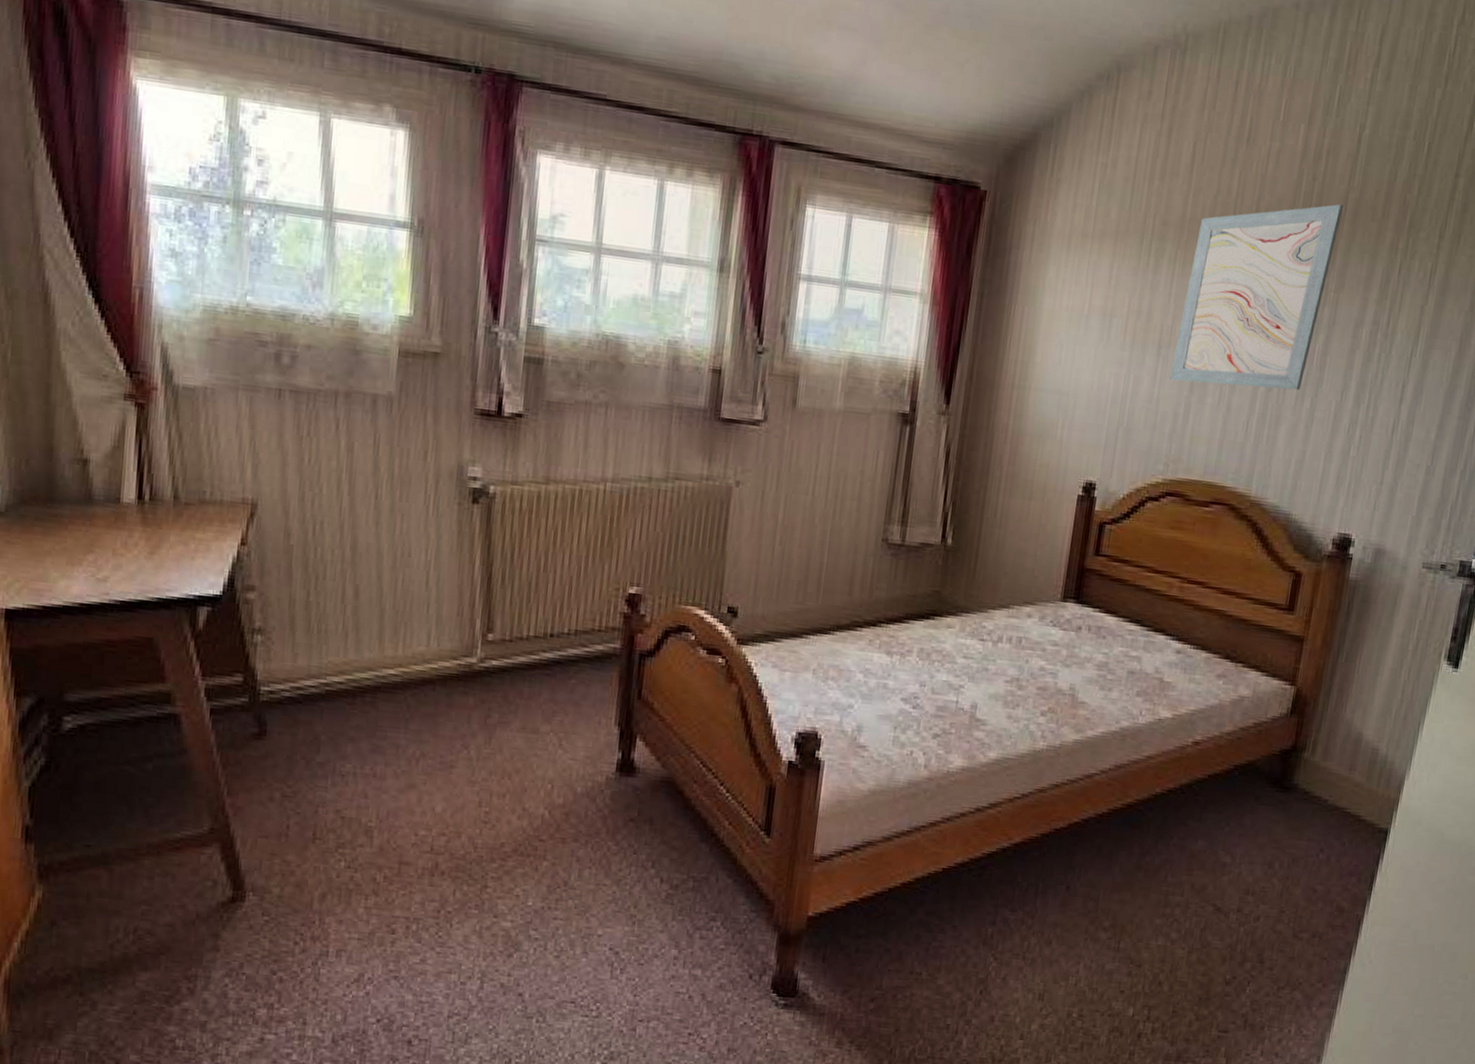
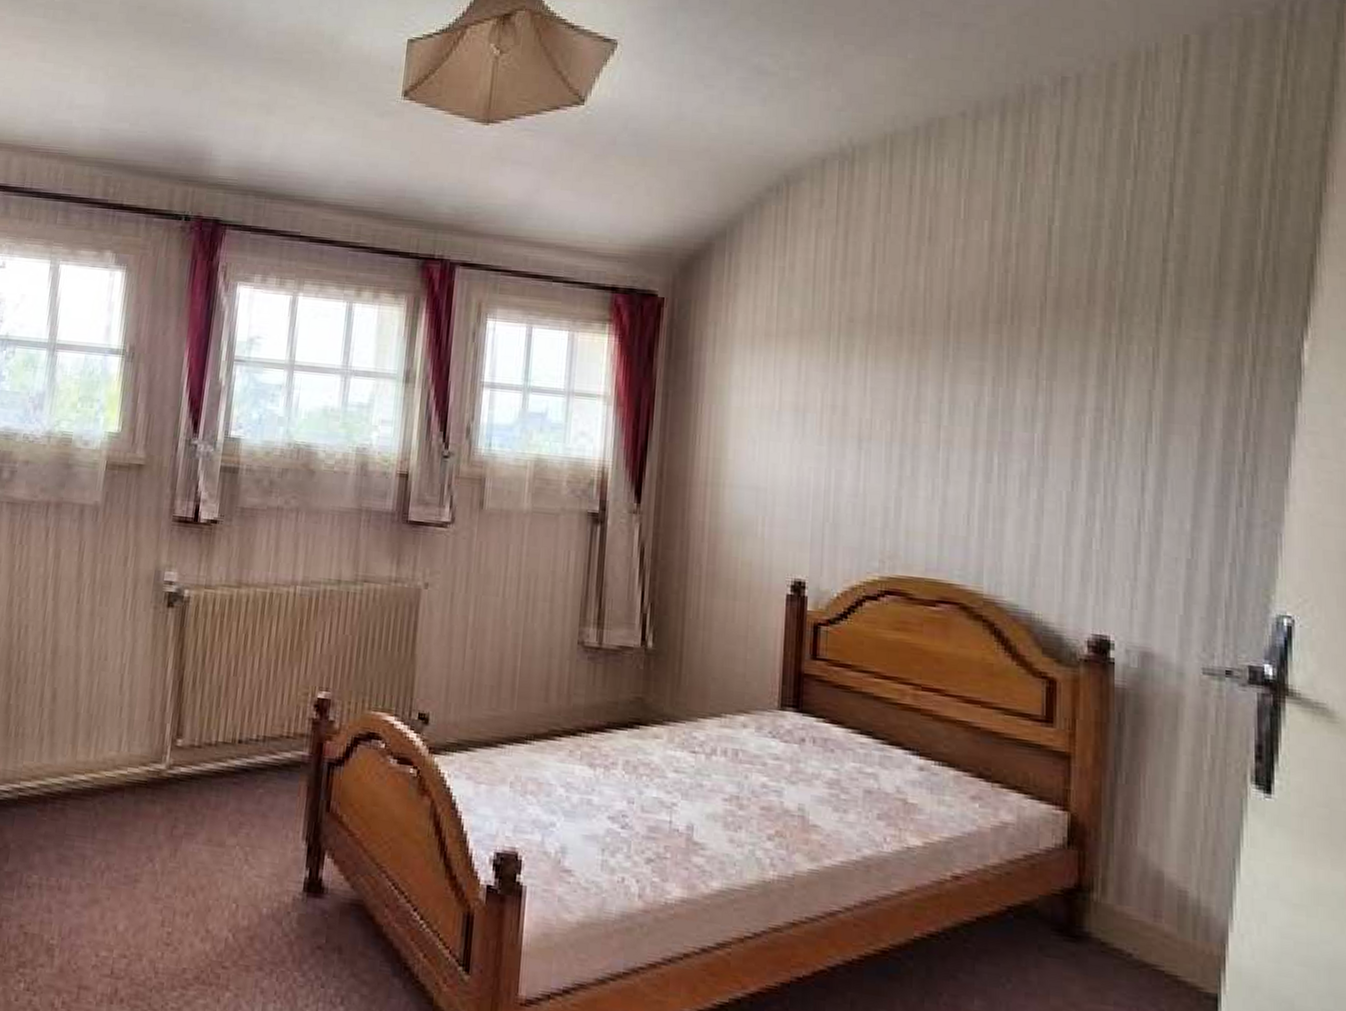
wall art: present [1169,204,1343,390] -> none [875,293,1042,481]

